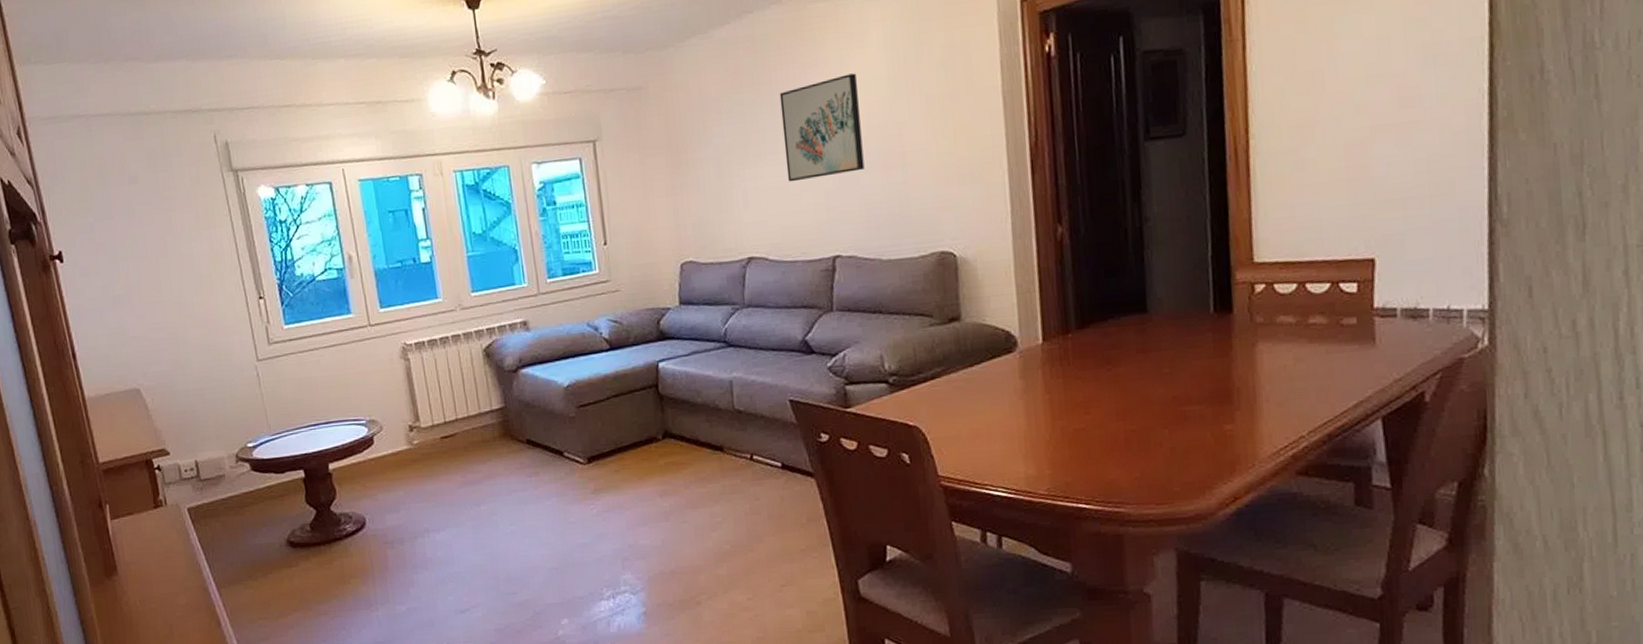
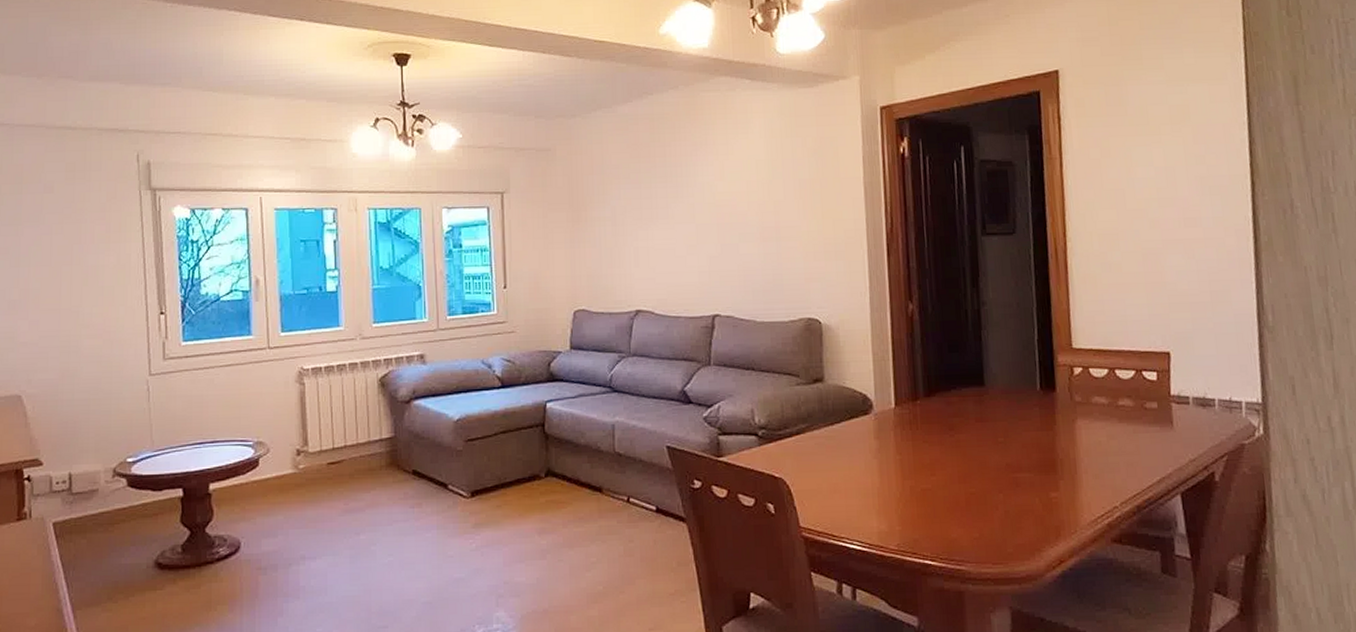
wall art: present [779,73,865,182] -> none [672,155,744,245]

